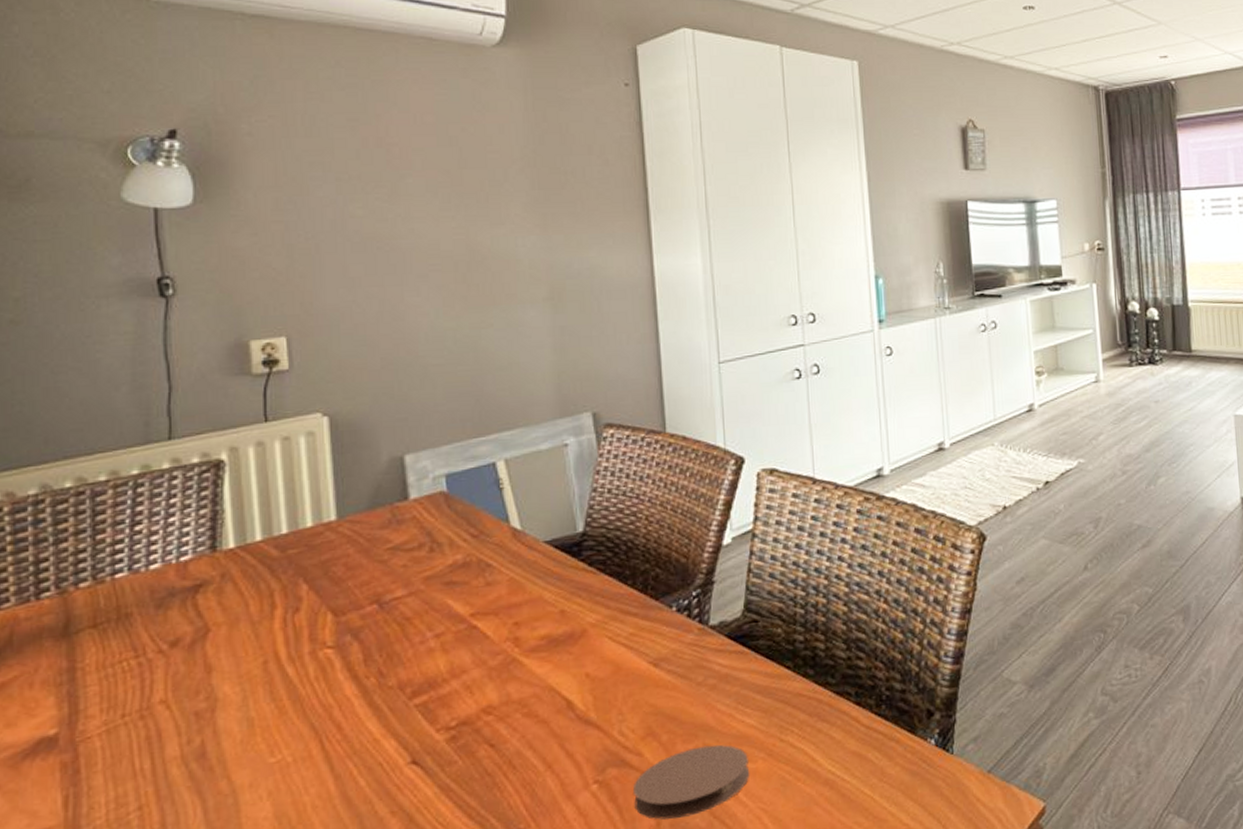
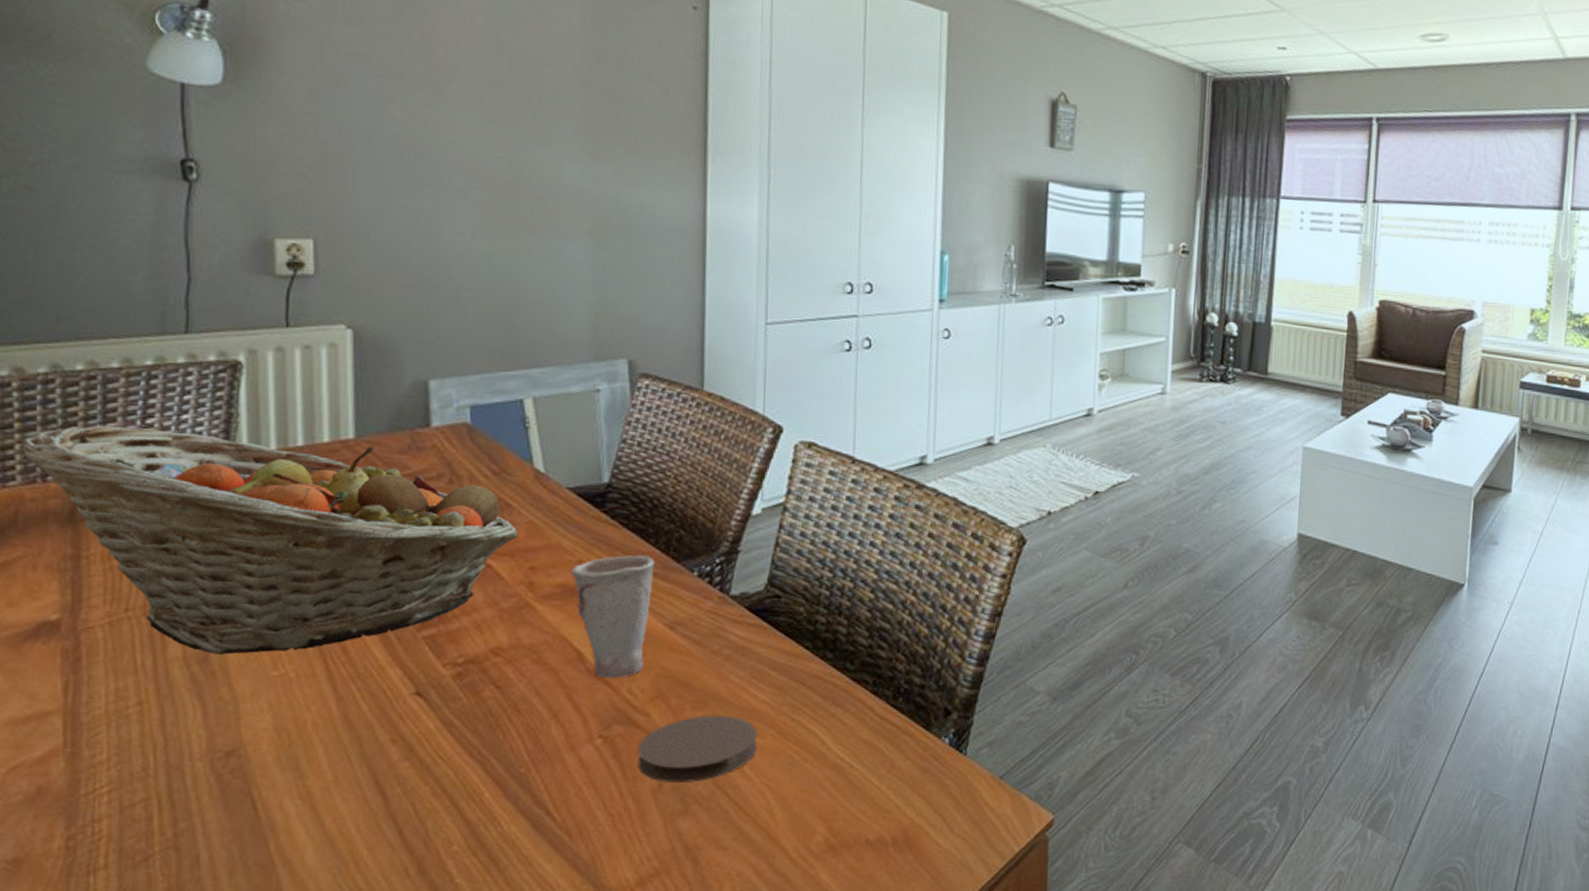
fruit basket: none [13,525,501,749] -> present [20,424,519,655]
cup: none [554,597,634,723] -> present [571,555,654,679]

